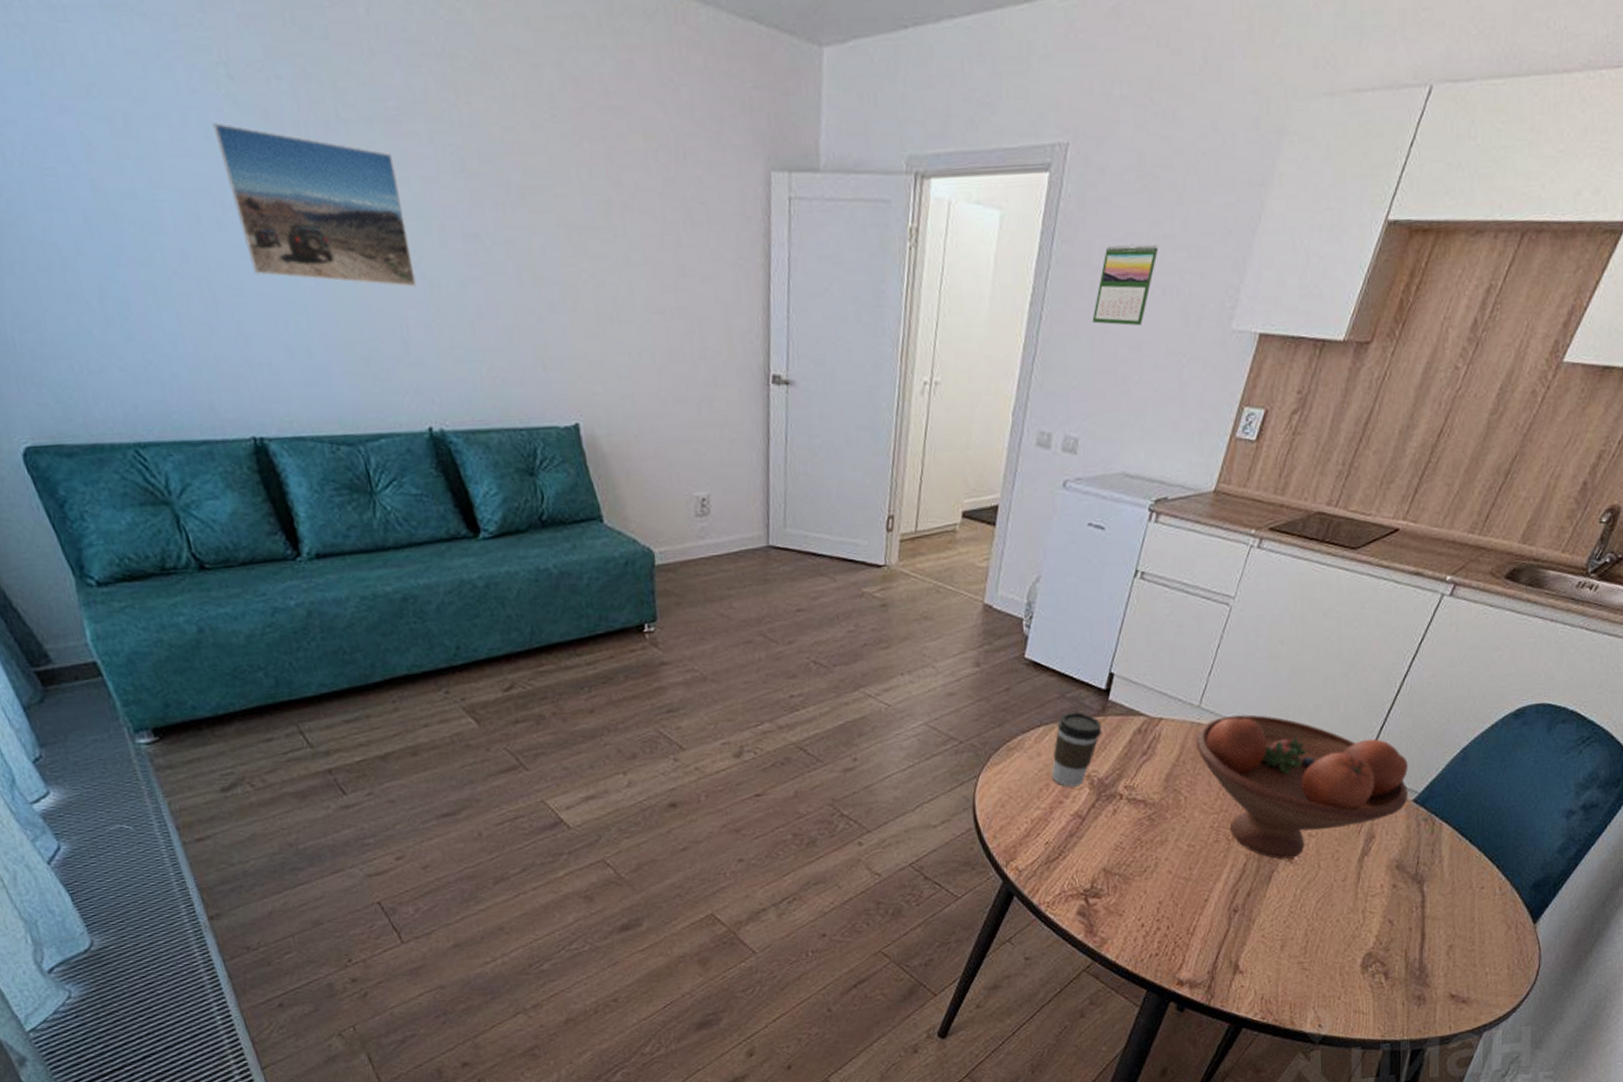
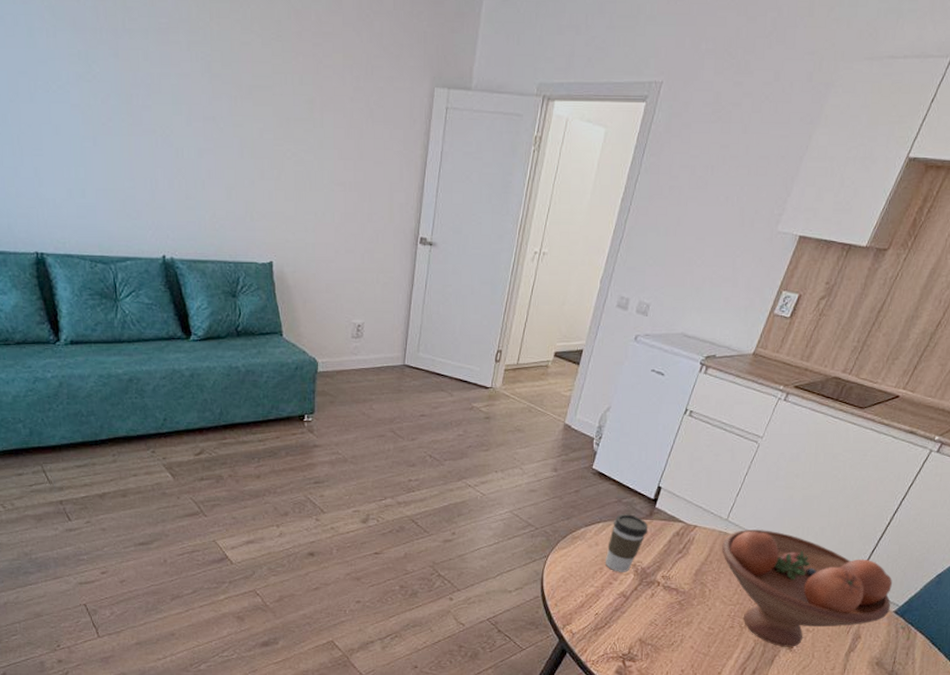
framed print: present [212,123,417,288] -> none [35,26,166,153]
calendar: present [1092,243,1158,326] -> none [669,160,725,223]

